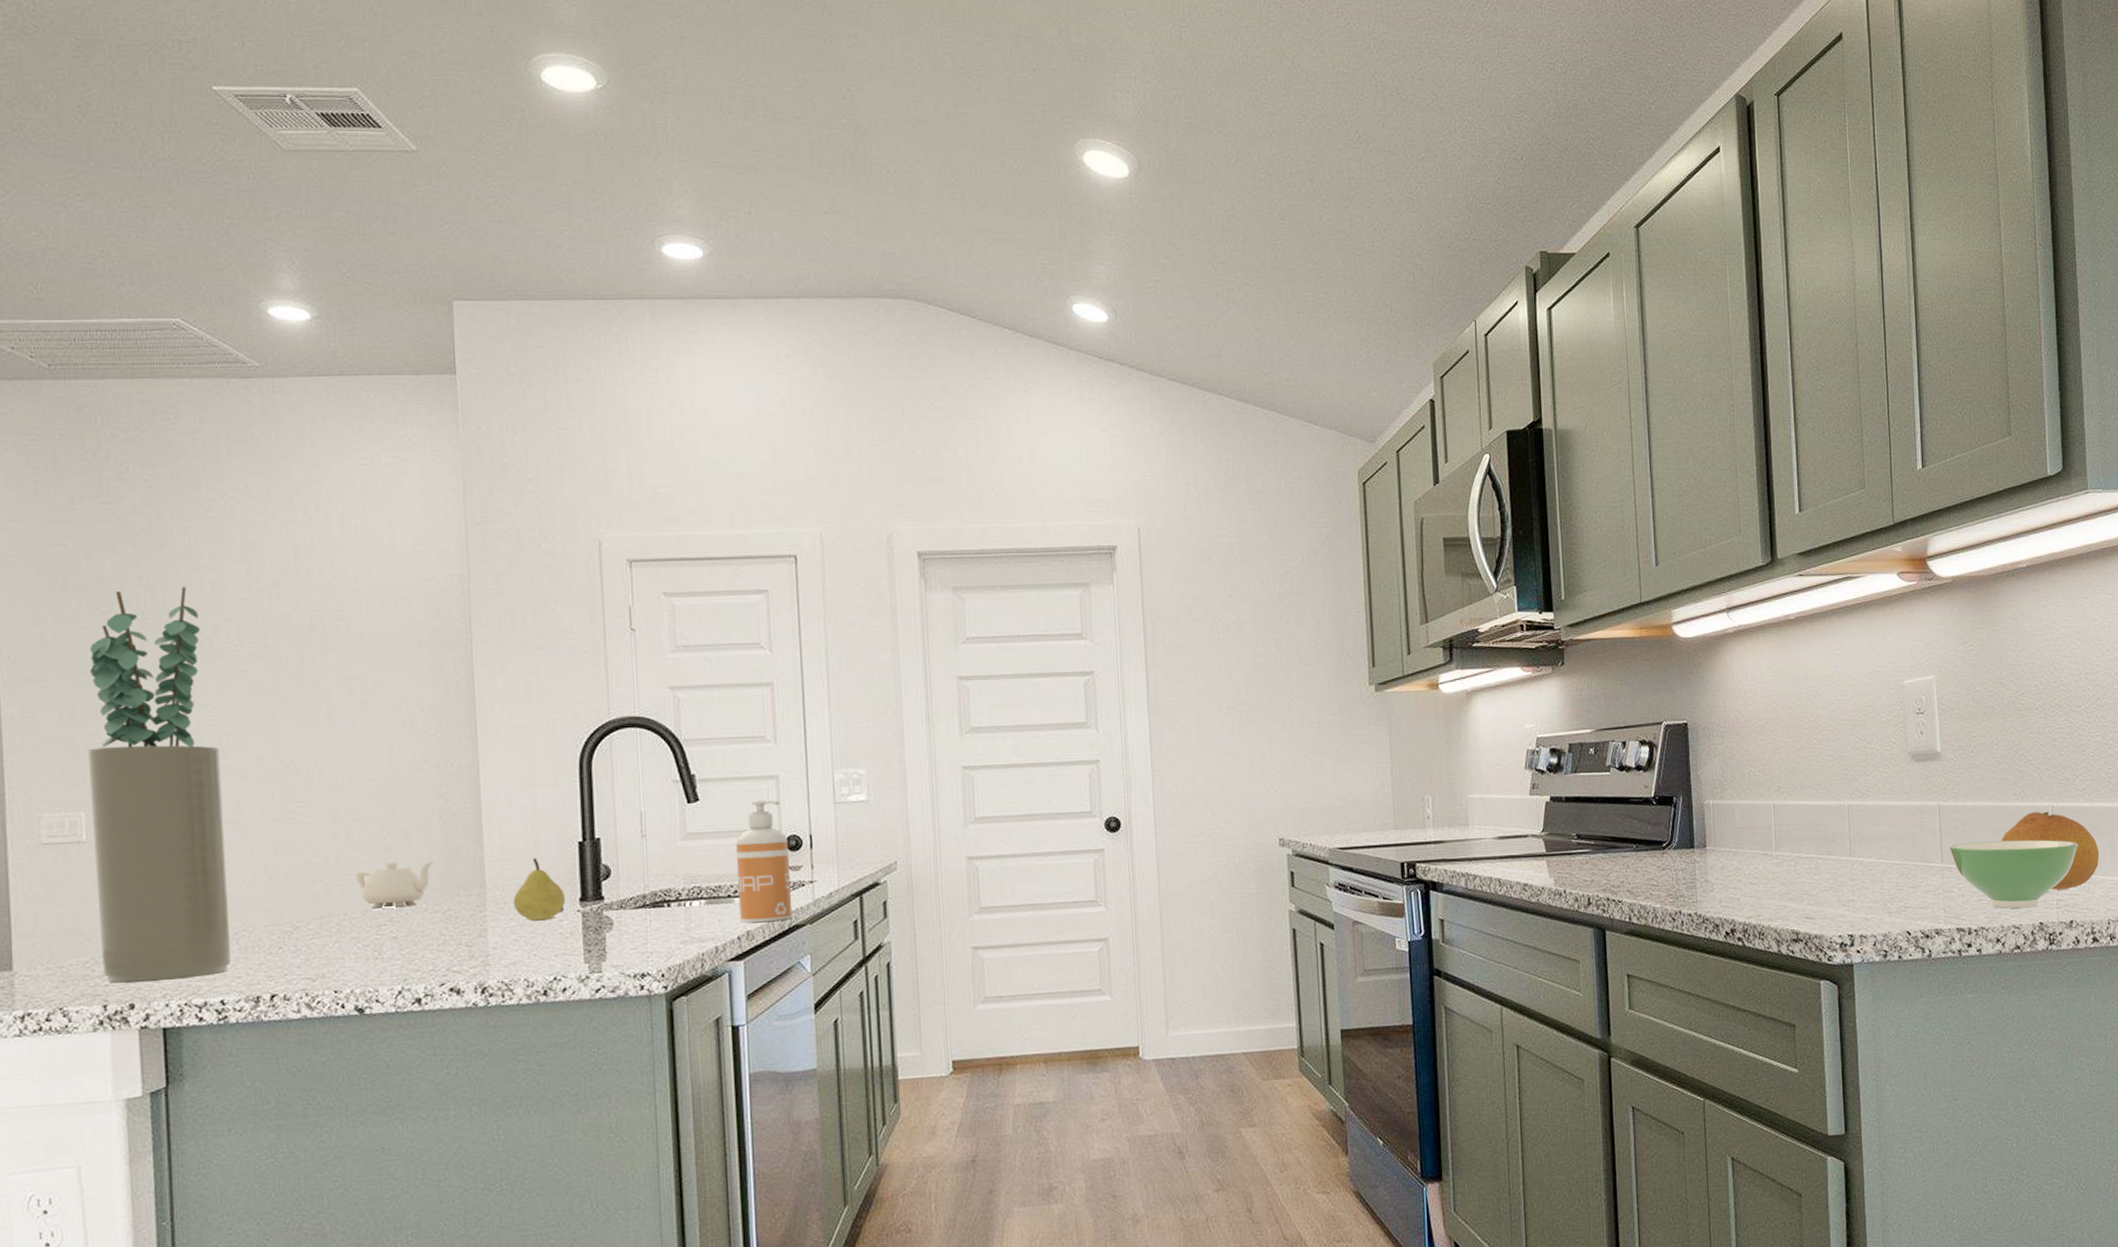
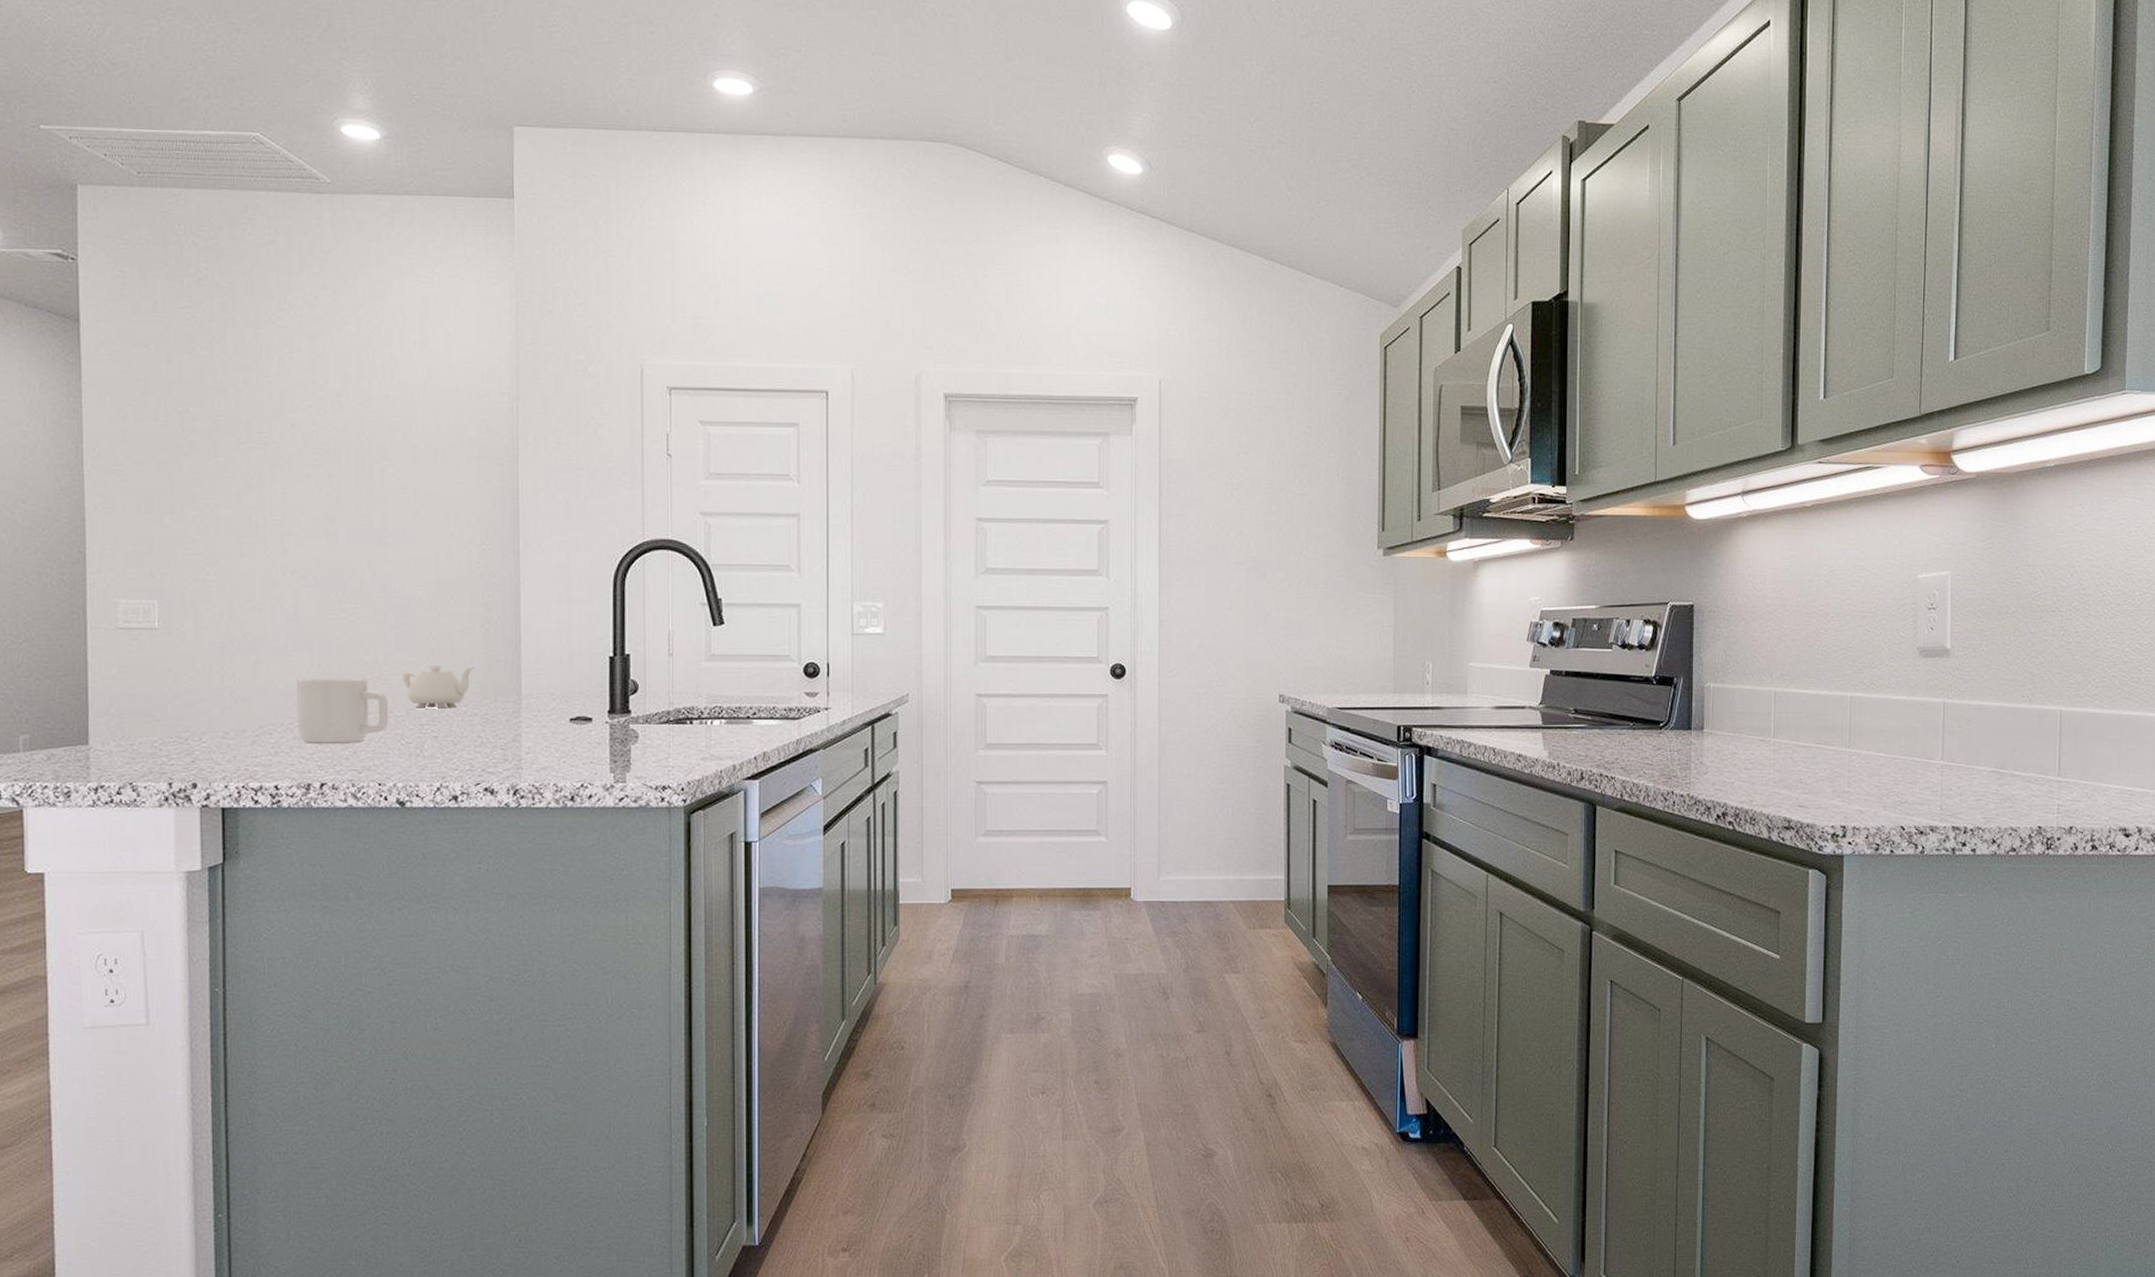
vase: present [87,587,231,983] -> none [162,392,286,763]
mug: none [240,880,343,954] -> present [296,678,389,745]
fruit: present [513,857,566,921] -> none [546,669,595,729]
soap dispenser: present [736,800,793,924] -> none [756,627,807,745]
bowl: present [1949,839,2079,909] -> none [1951,741,2085,811]
fruit: present [2001,811,2100,890] -> none [2005,715,2106,795]

